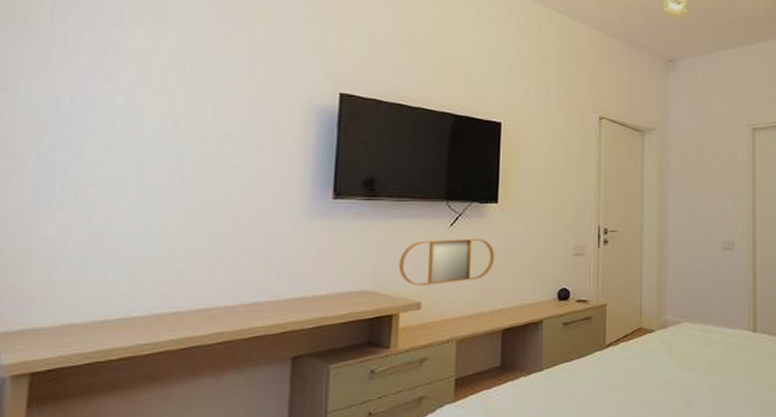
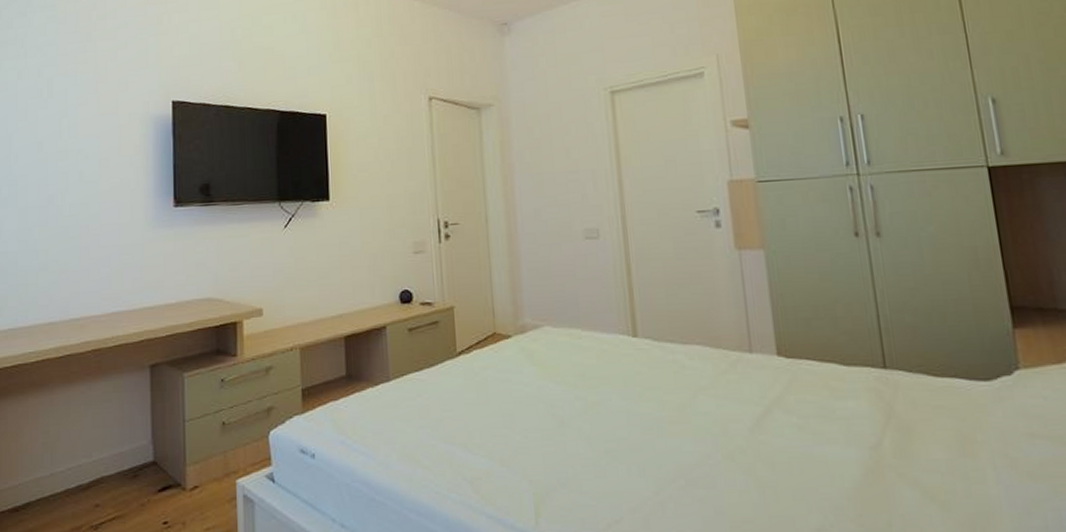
home mirror: present [398,238,495,286] -> none [238,239,331,291]

